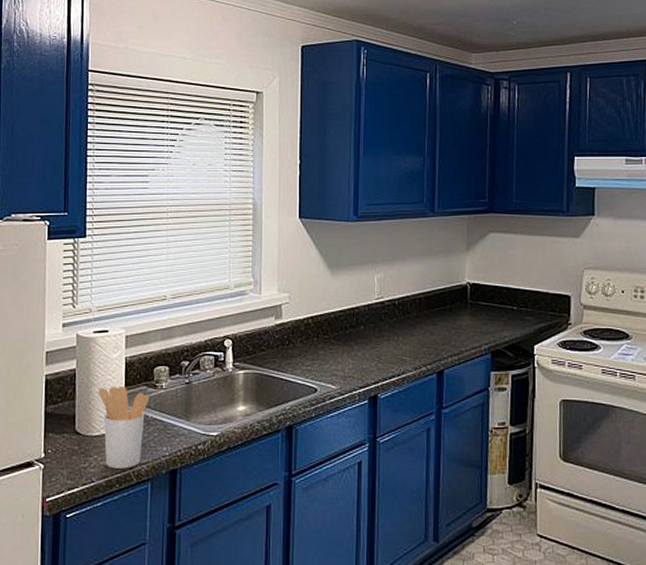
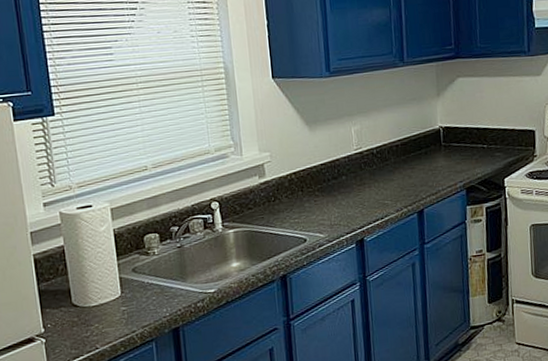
utensil holder: present [98,385,150,469] -> none [90,256,143,334]

